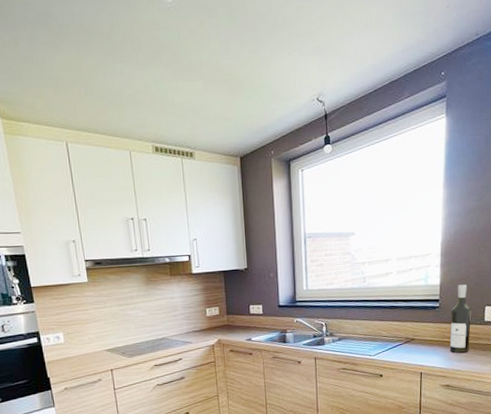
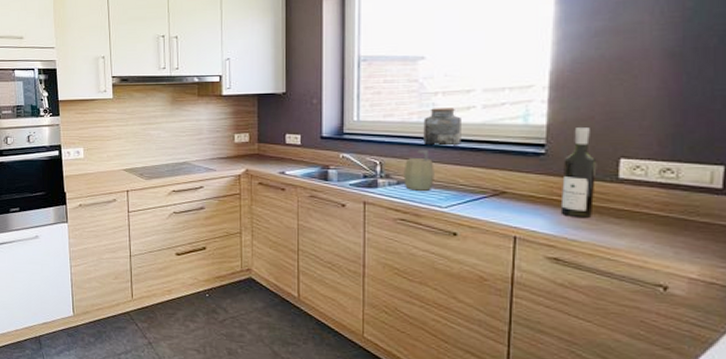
soap dispenser: none [343,310,365,344] -> present [403,150,434,191]
jar: none [356,274,383,306] -> present [423,108,461,145]

